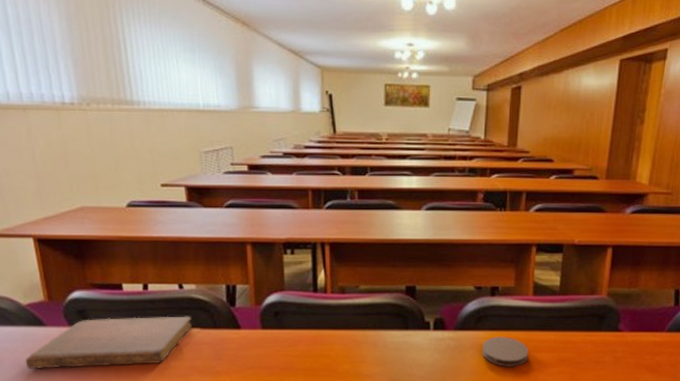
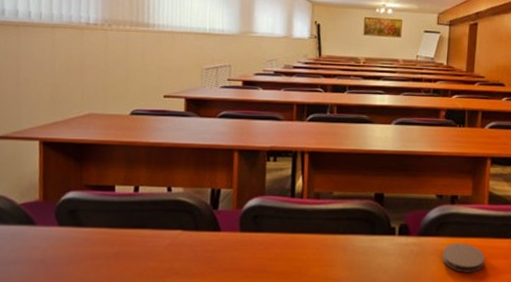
notebook: present [25,316,192,369] -> none [9,218,175,268]

